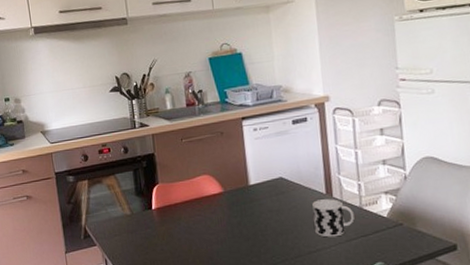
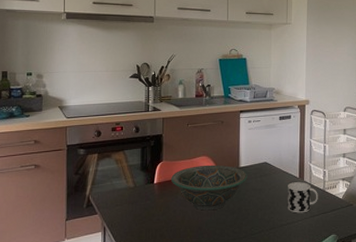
decorative bowl: none [170,184,261,238] -> present [171,165,247,211]

